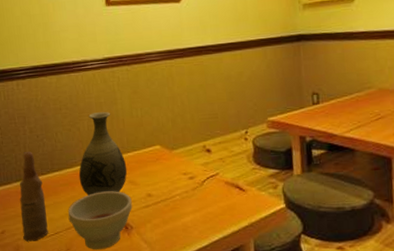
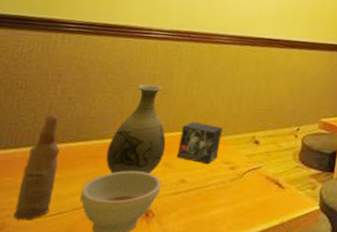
small box: none [136,139,176,178] -> present [176,121,223,165]

